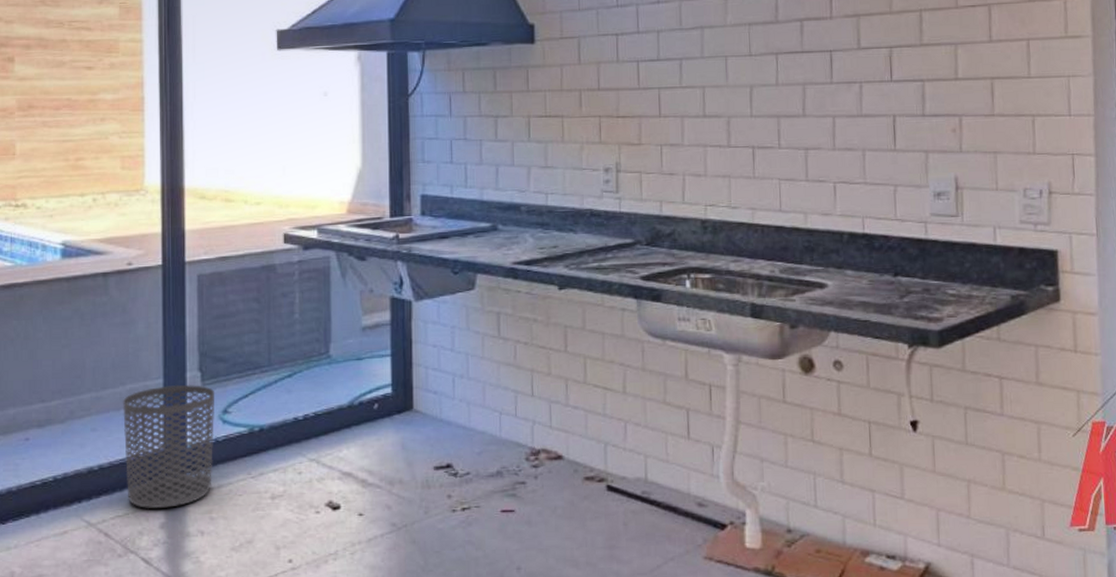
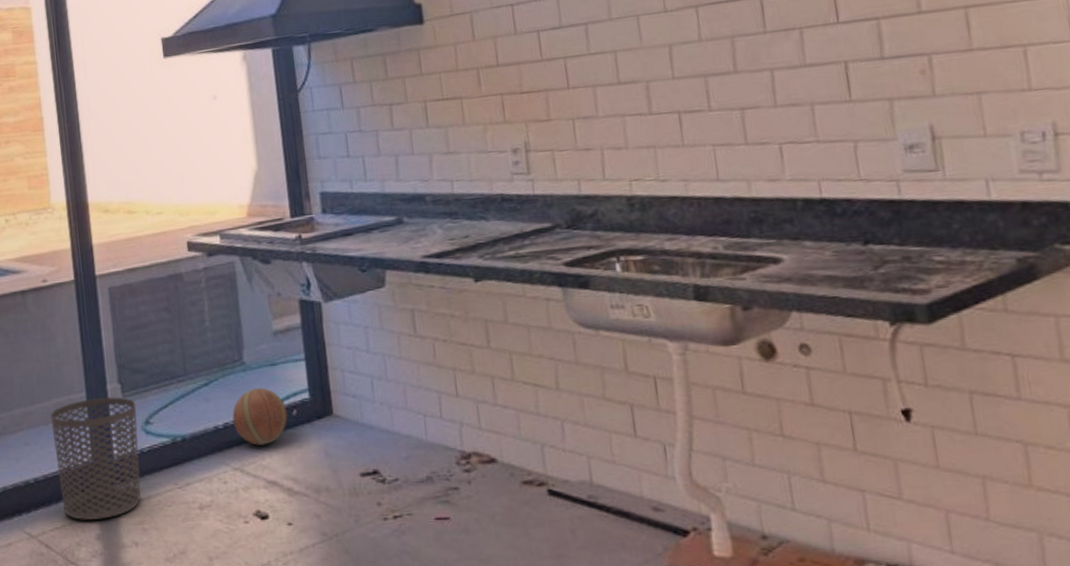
ball: none [313,381,368,438] -> present [232,387,288,446]

